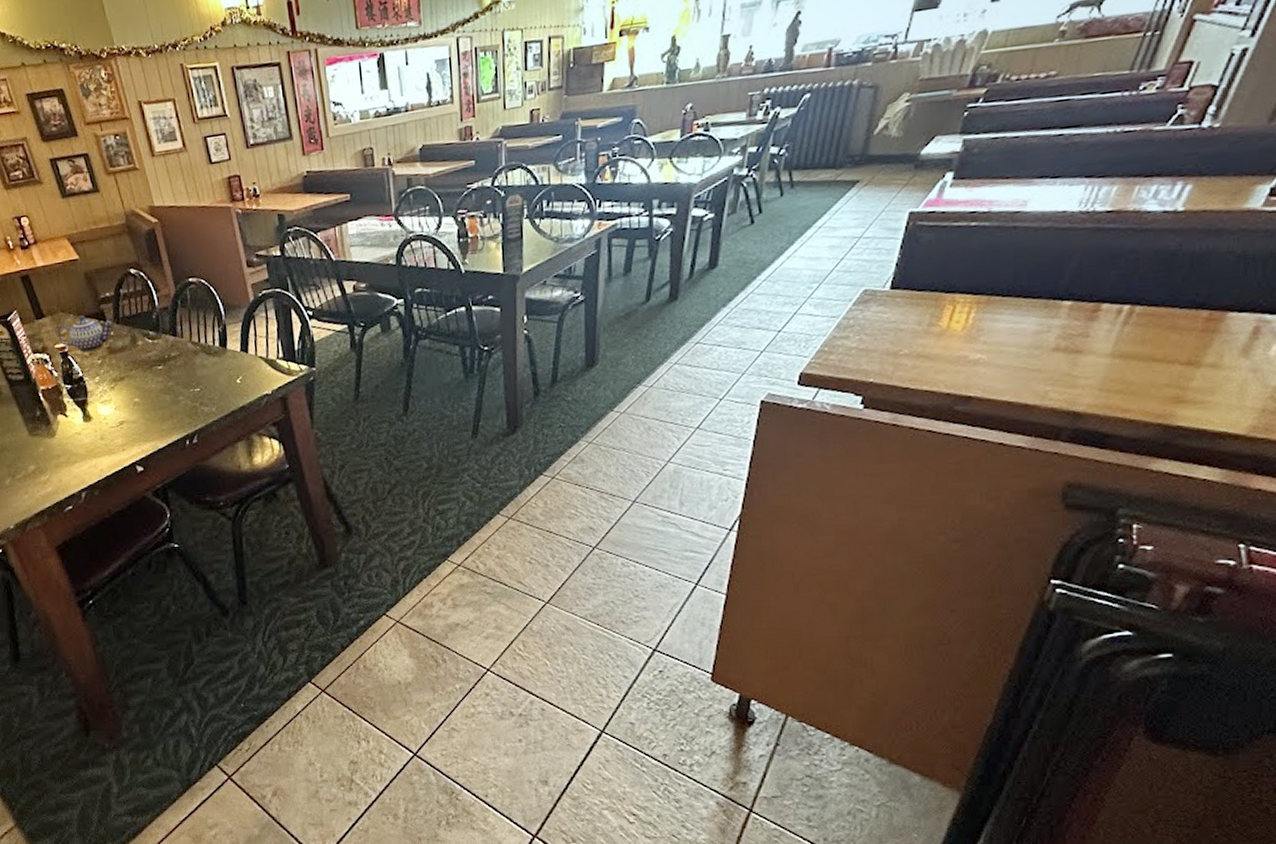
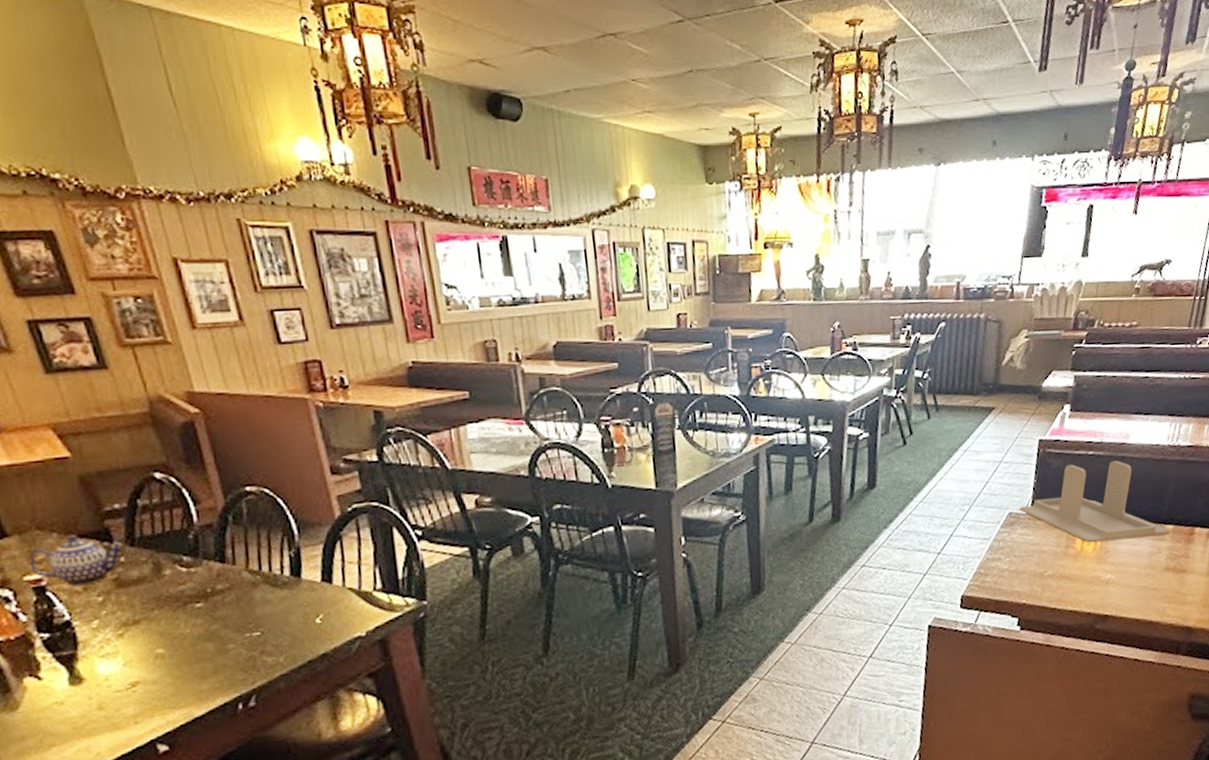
napkin holder: none [877,231,1067,320] -> present [1019,461,1170,542]

